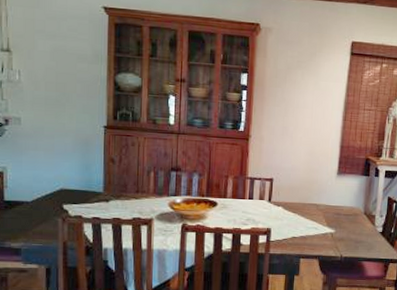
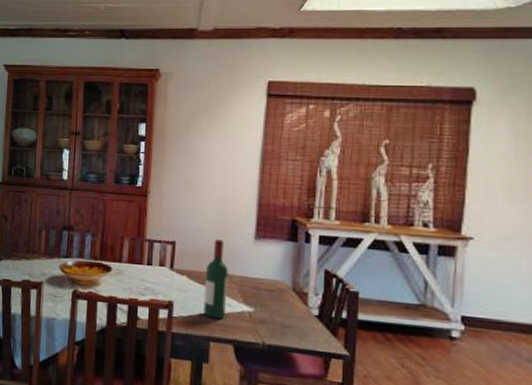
wine bottle: none [295,176,316,240] -> present [203,239,228,319]

